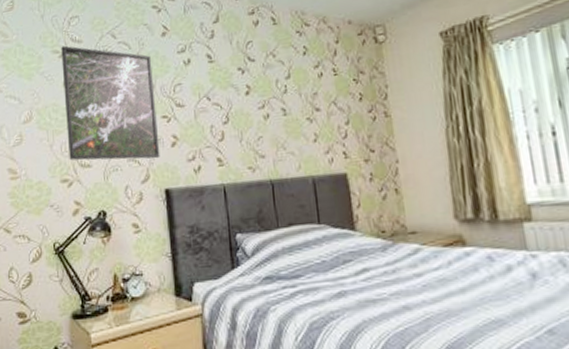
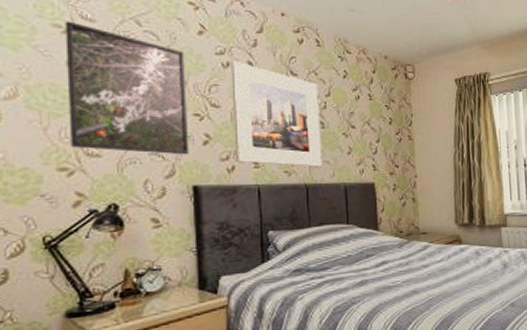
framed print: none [191,56,287,162] -> present [231,60,322,167]

